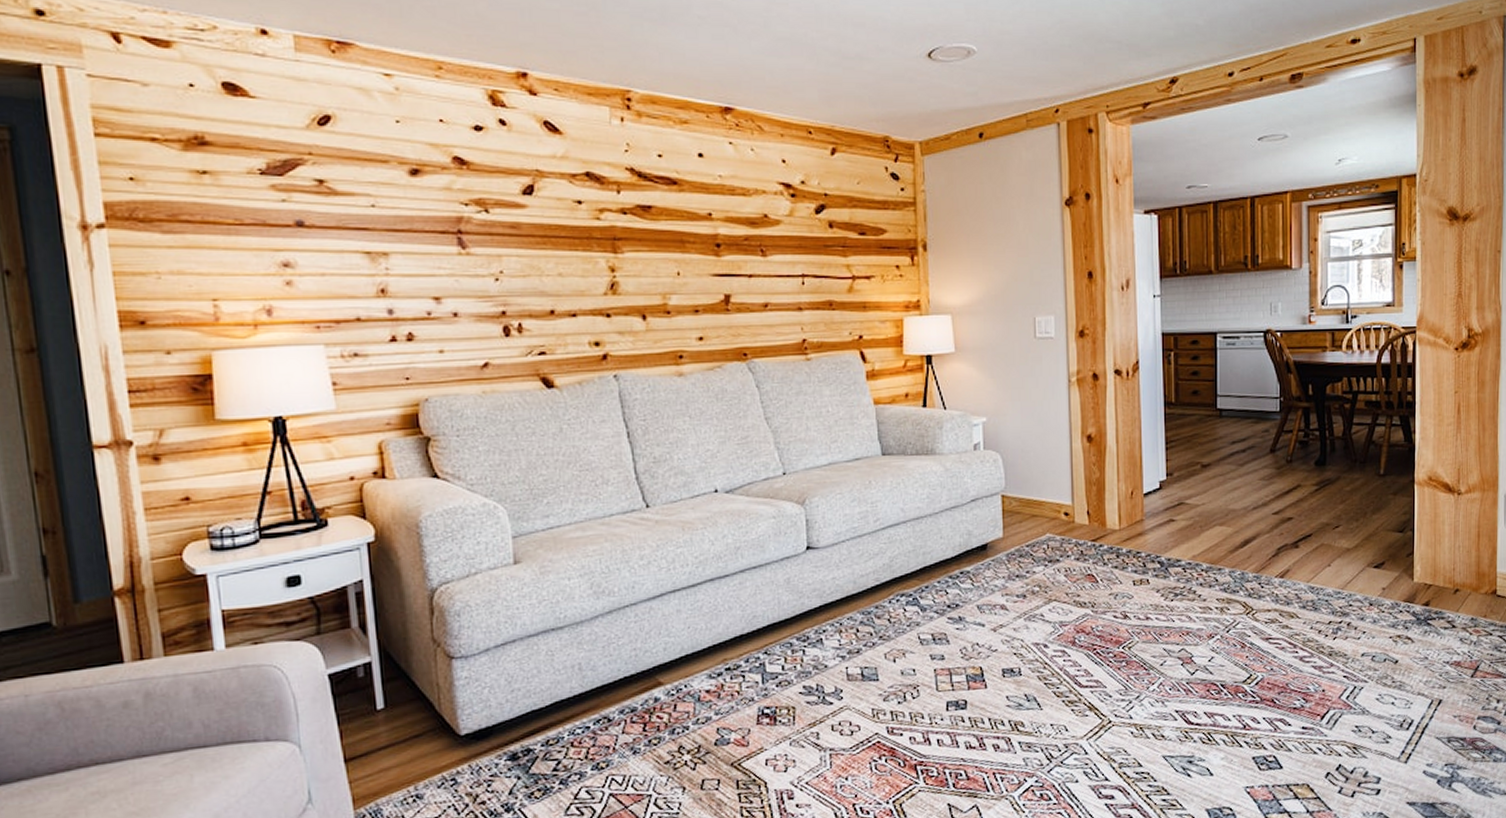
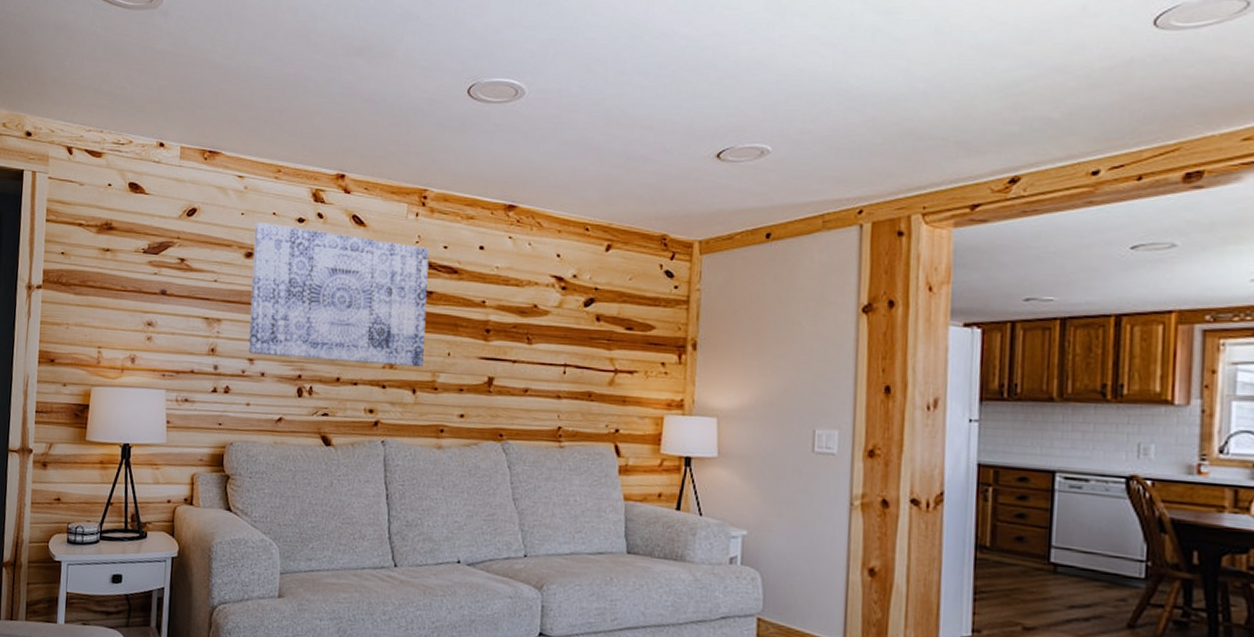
wall art: none [417,132,652,292] -> present [248,222,430,368]

